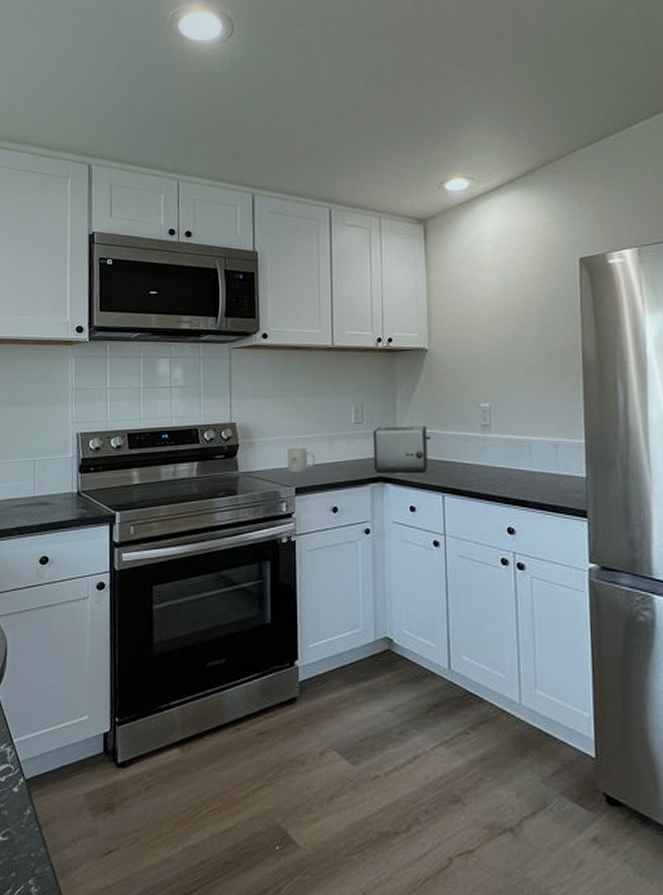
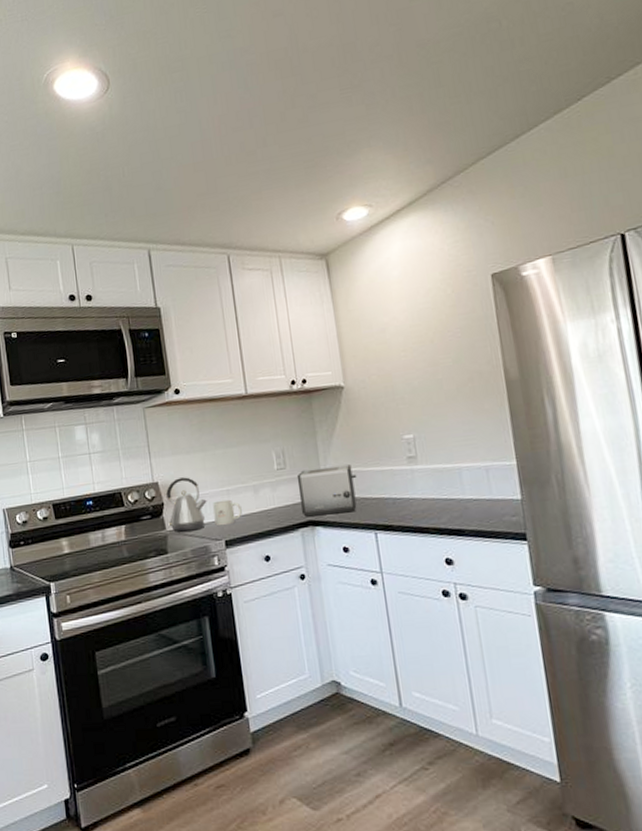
kettle: none [242,421,282,476] -> present [166,477,207,534]

